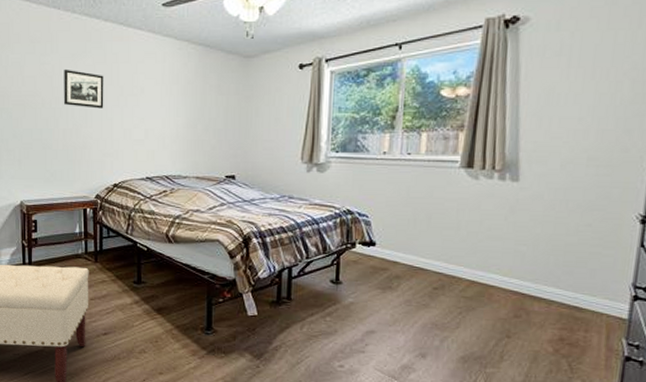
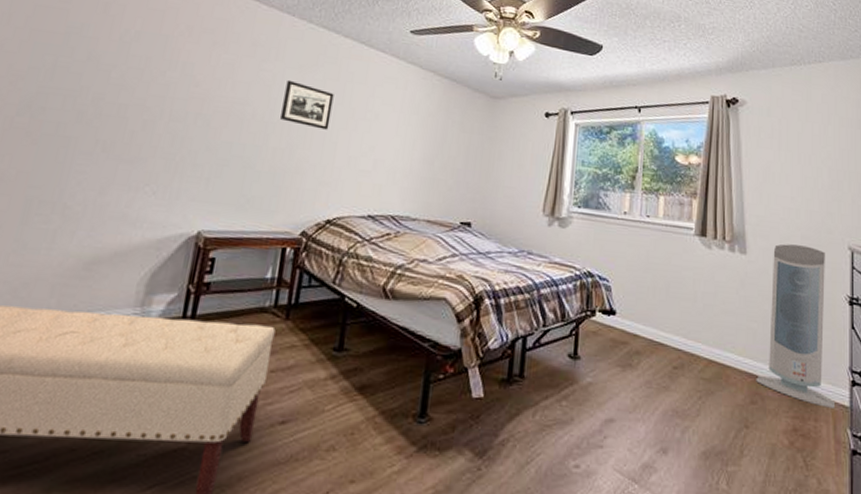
air purifier: none [521,167,616,321] -> present [756,244,834,408]

